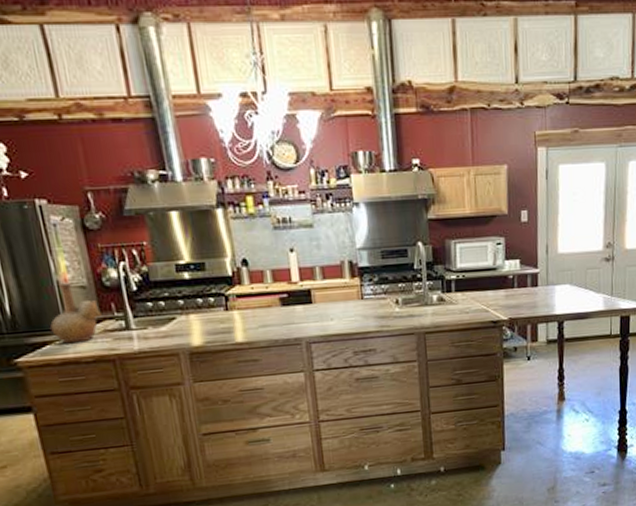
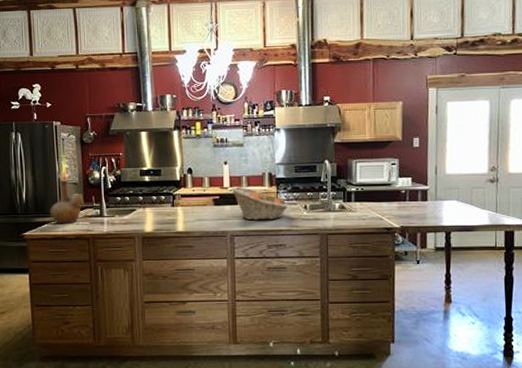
fruit basket: none [301,280,376,323] -> present [230,187,289,221]

